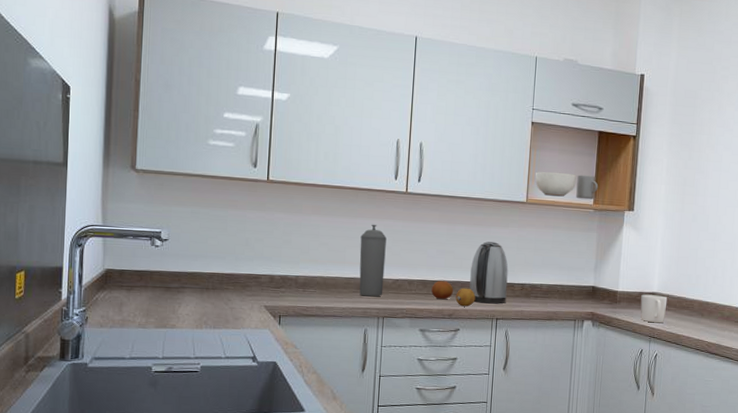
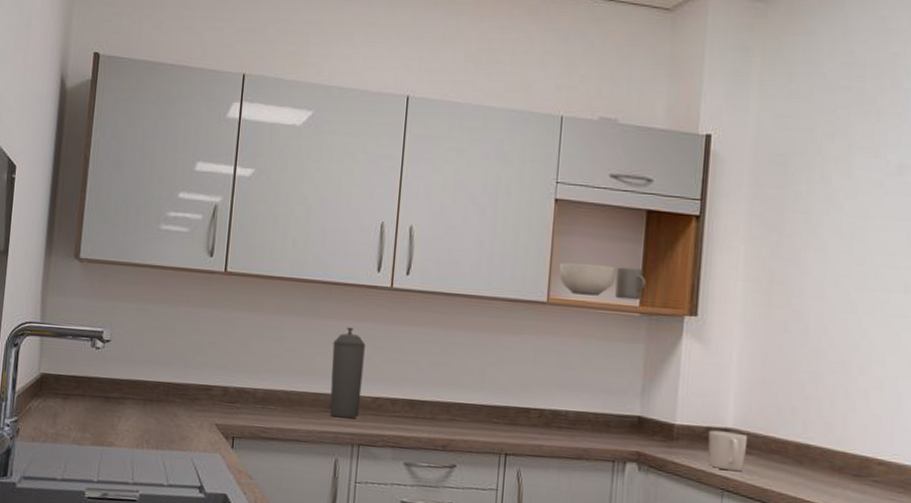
fruit: present [431,281,454,300] -> none [420,401,450,426]
fruit: present [455,288,476,307] -> none [451,411,478,437]
kettle: present [469,241,509,304] -> none [470,352,522,435]

